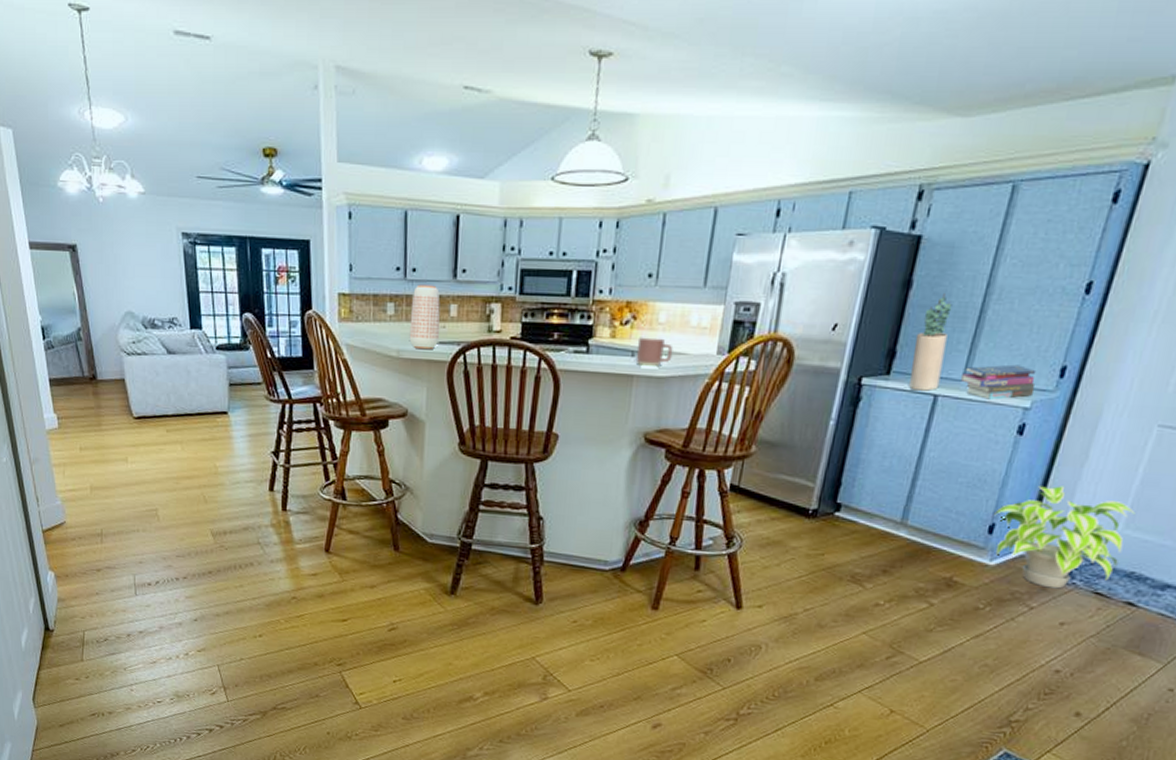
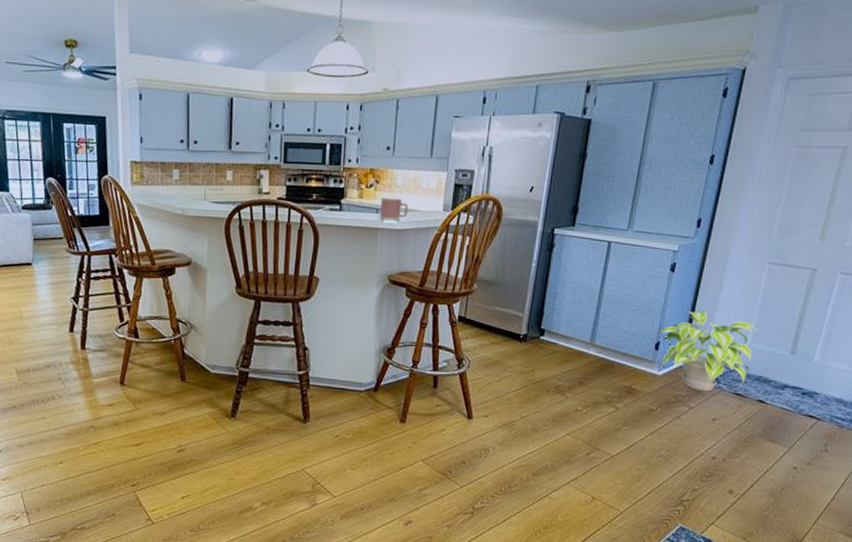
vase: present [409,284,440,350] -> none [192,154,218,209]
vase: present [909,292,952,391] -> none [590,162,617,239]
books: present [961,364,1037,400] -> none [627,217,681,245]

